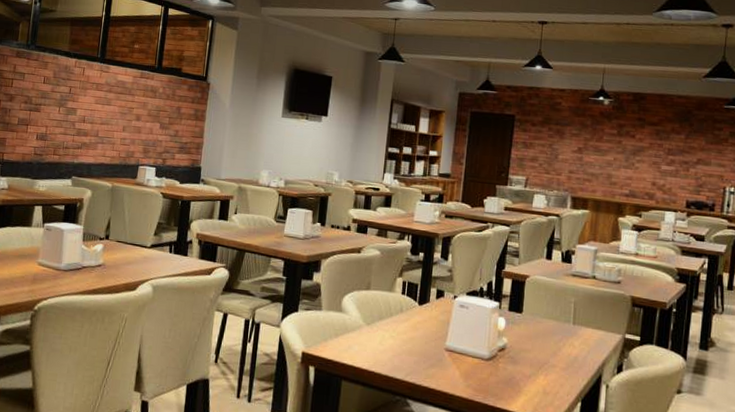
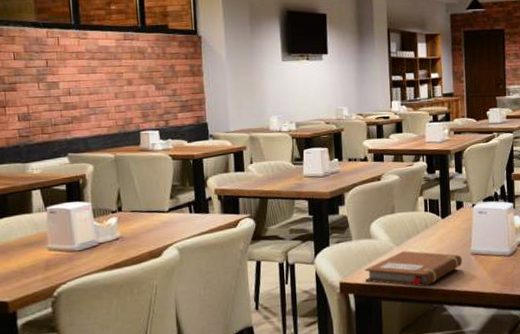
notebook: none [328,332,435,375] -> present [364,251,463,287]

